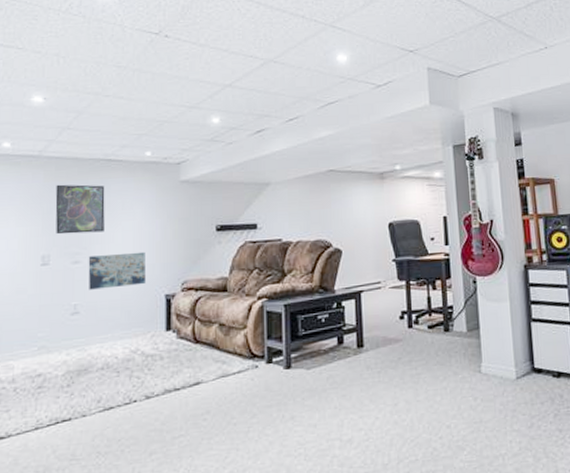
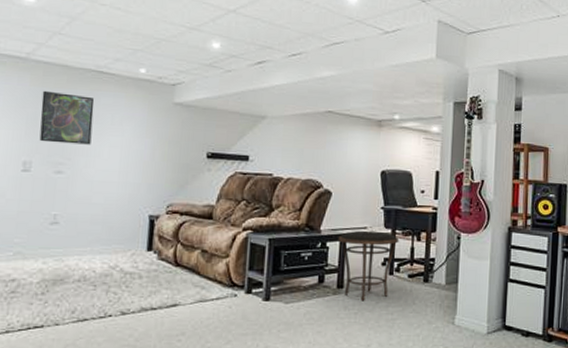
wall art: present [88,251,147,290] -> none [70,168,132,203]
side table: none [352,284,415,359] -> present [338,230,400,301]

